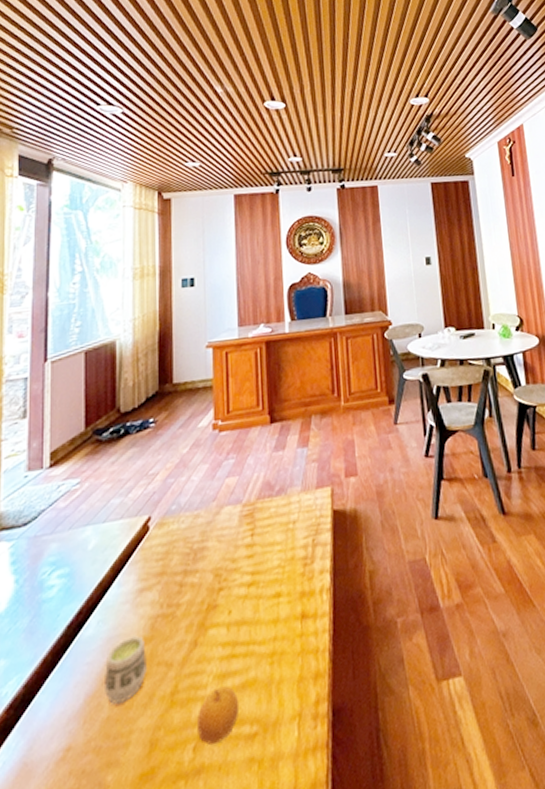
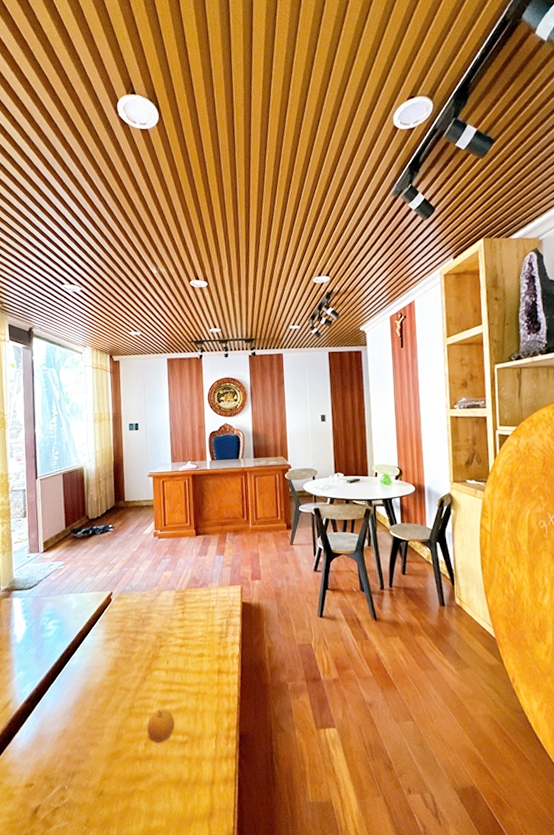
cup: present [103,636,147,705] -> none [85,669,113,710]

